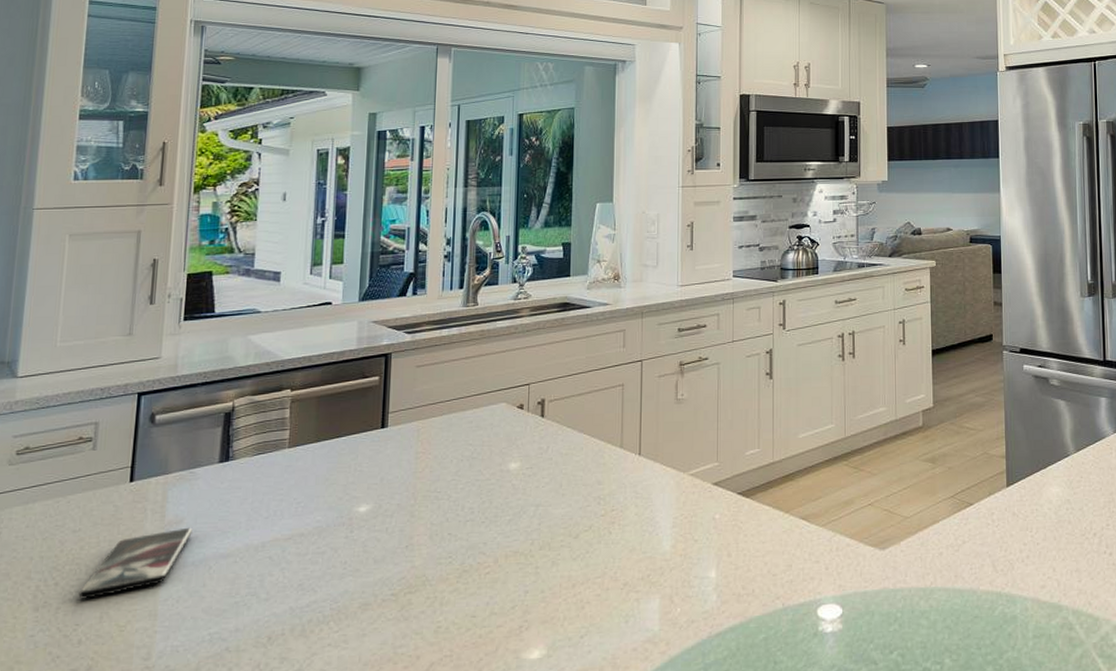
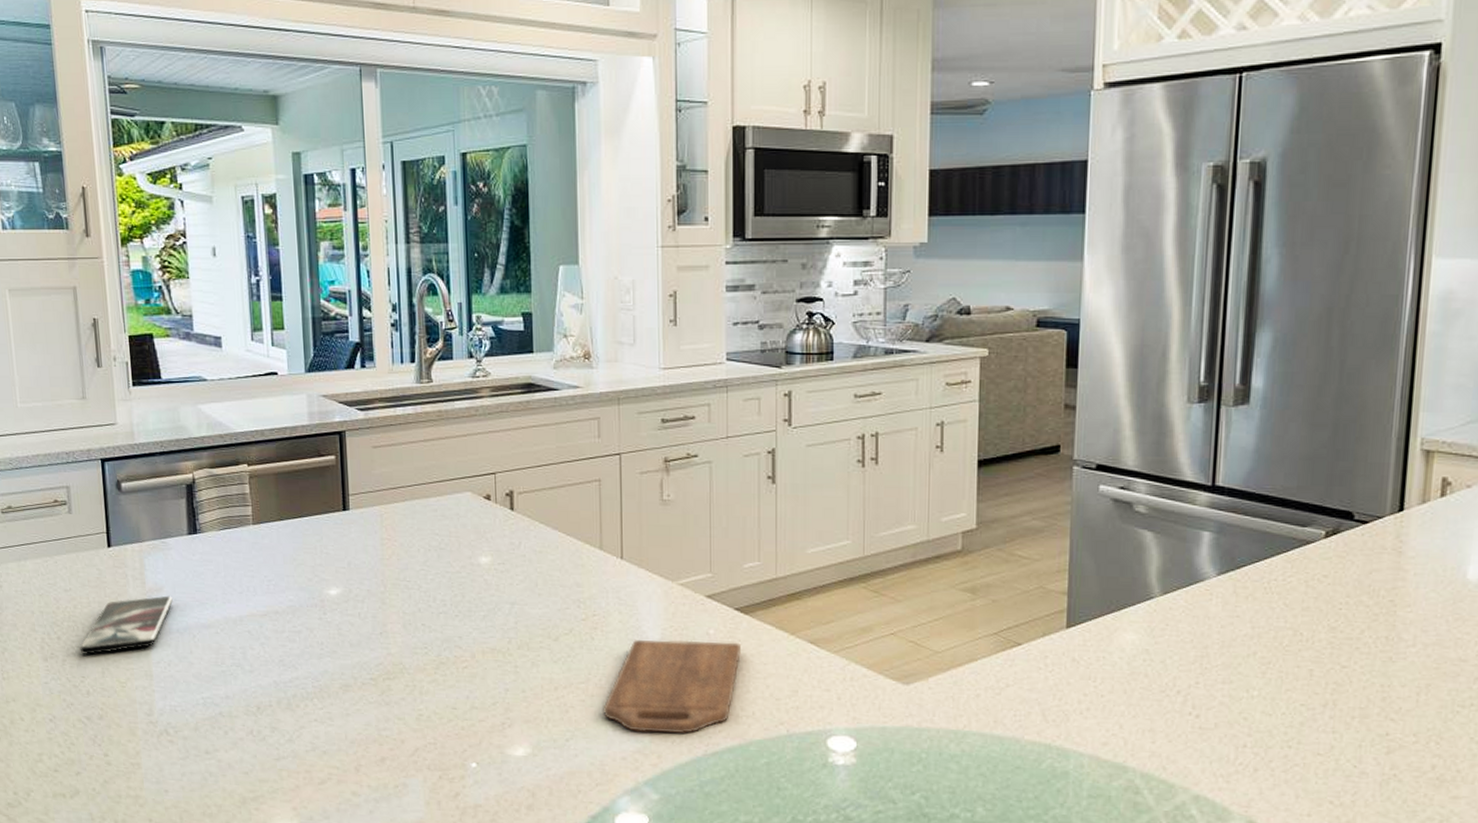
cutting board: none [617,524,743,622] -> present [603,640,741,733]

